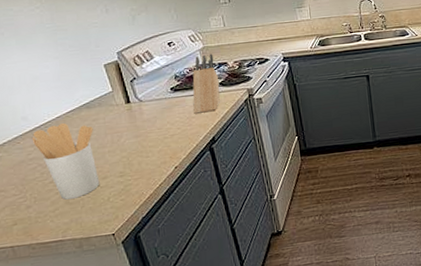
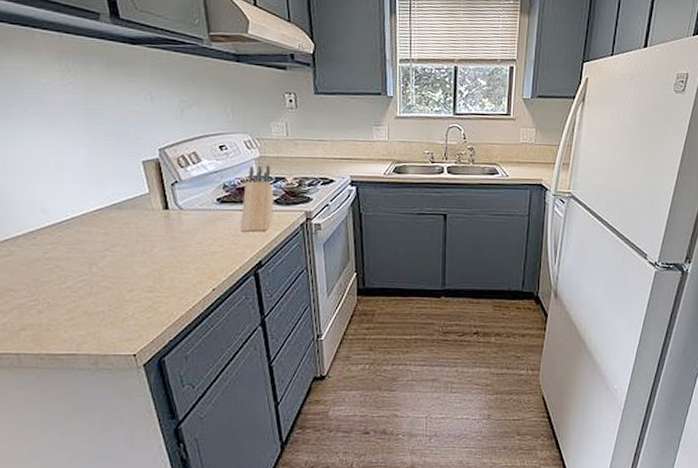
utensil holder: present [31,123,100,200] -> none [50,223,125,309]

